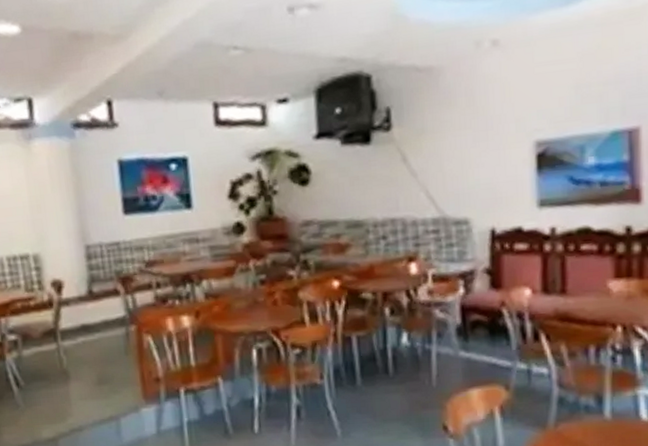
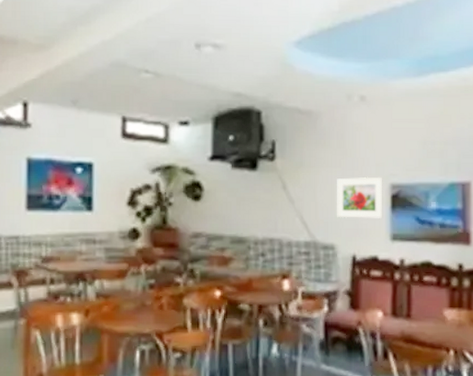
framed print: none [467,135,527,188] -> present [337,176,383,218]

